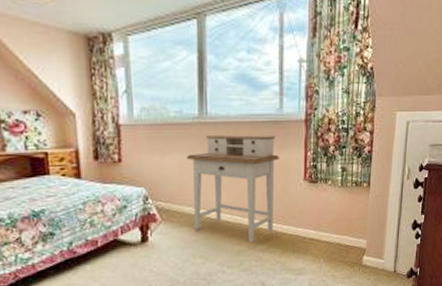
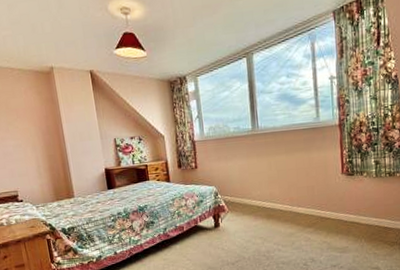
desk: present [186,135,279,244] -> none [245,140,319,227]

